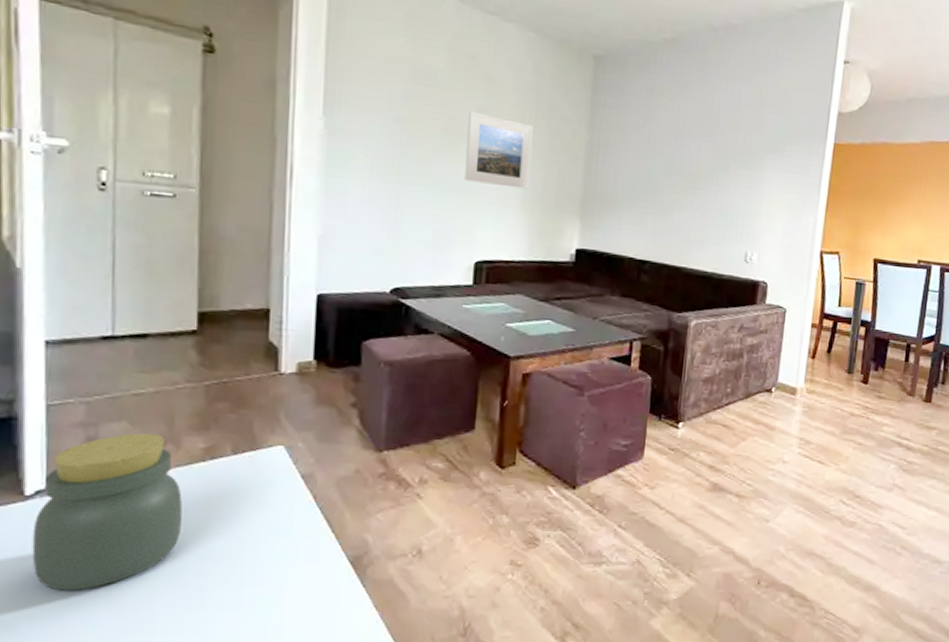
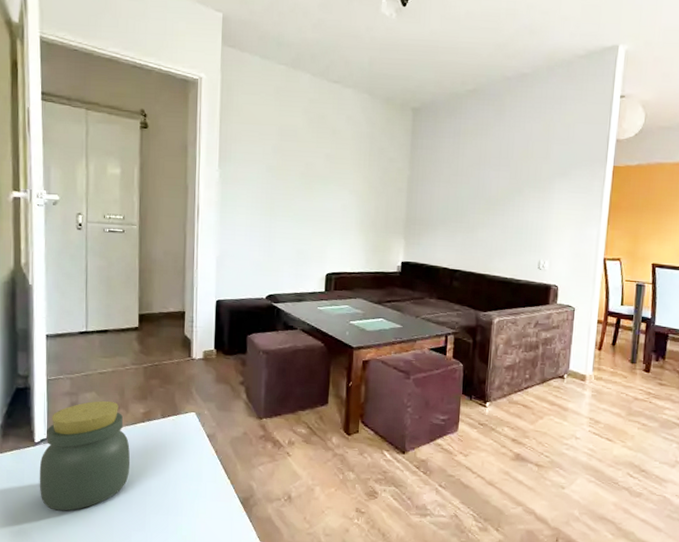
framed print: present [465,110,534,189] -> none [318,157,368,216]

